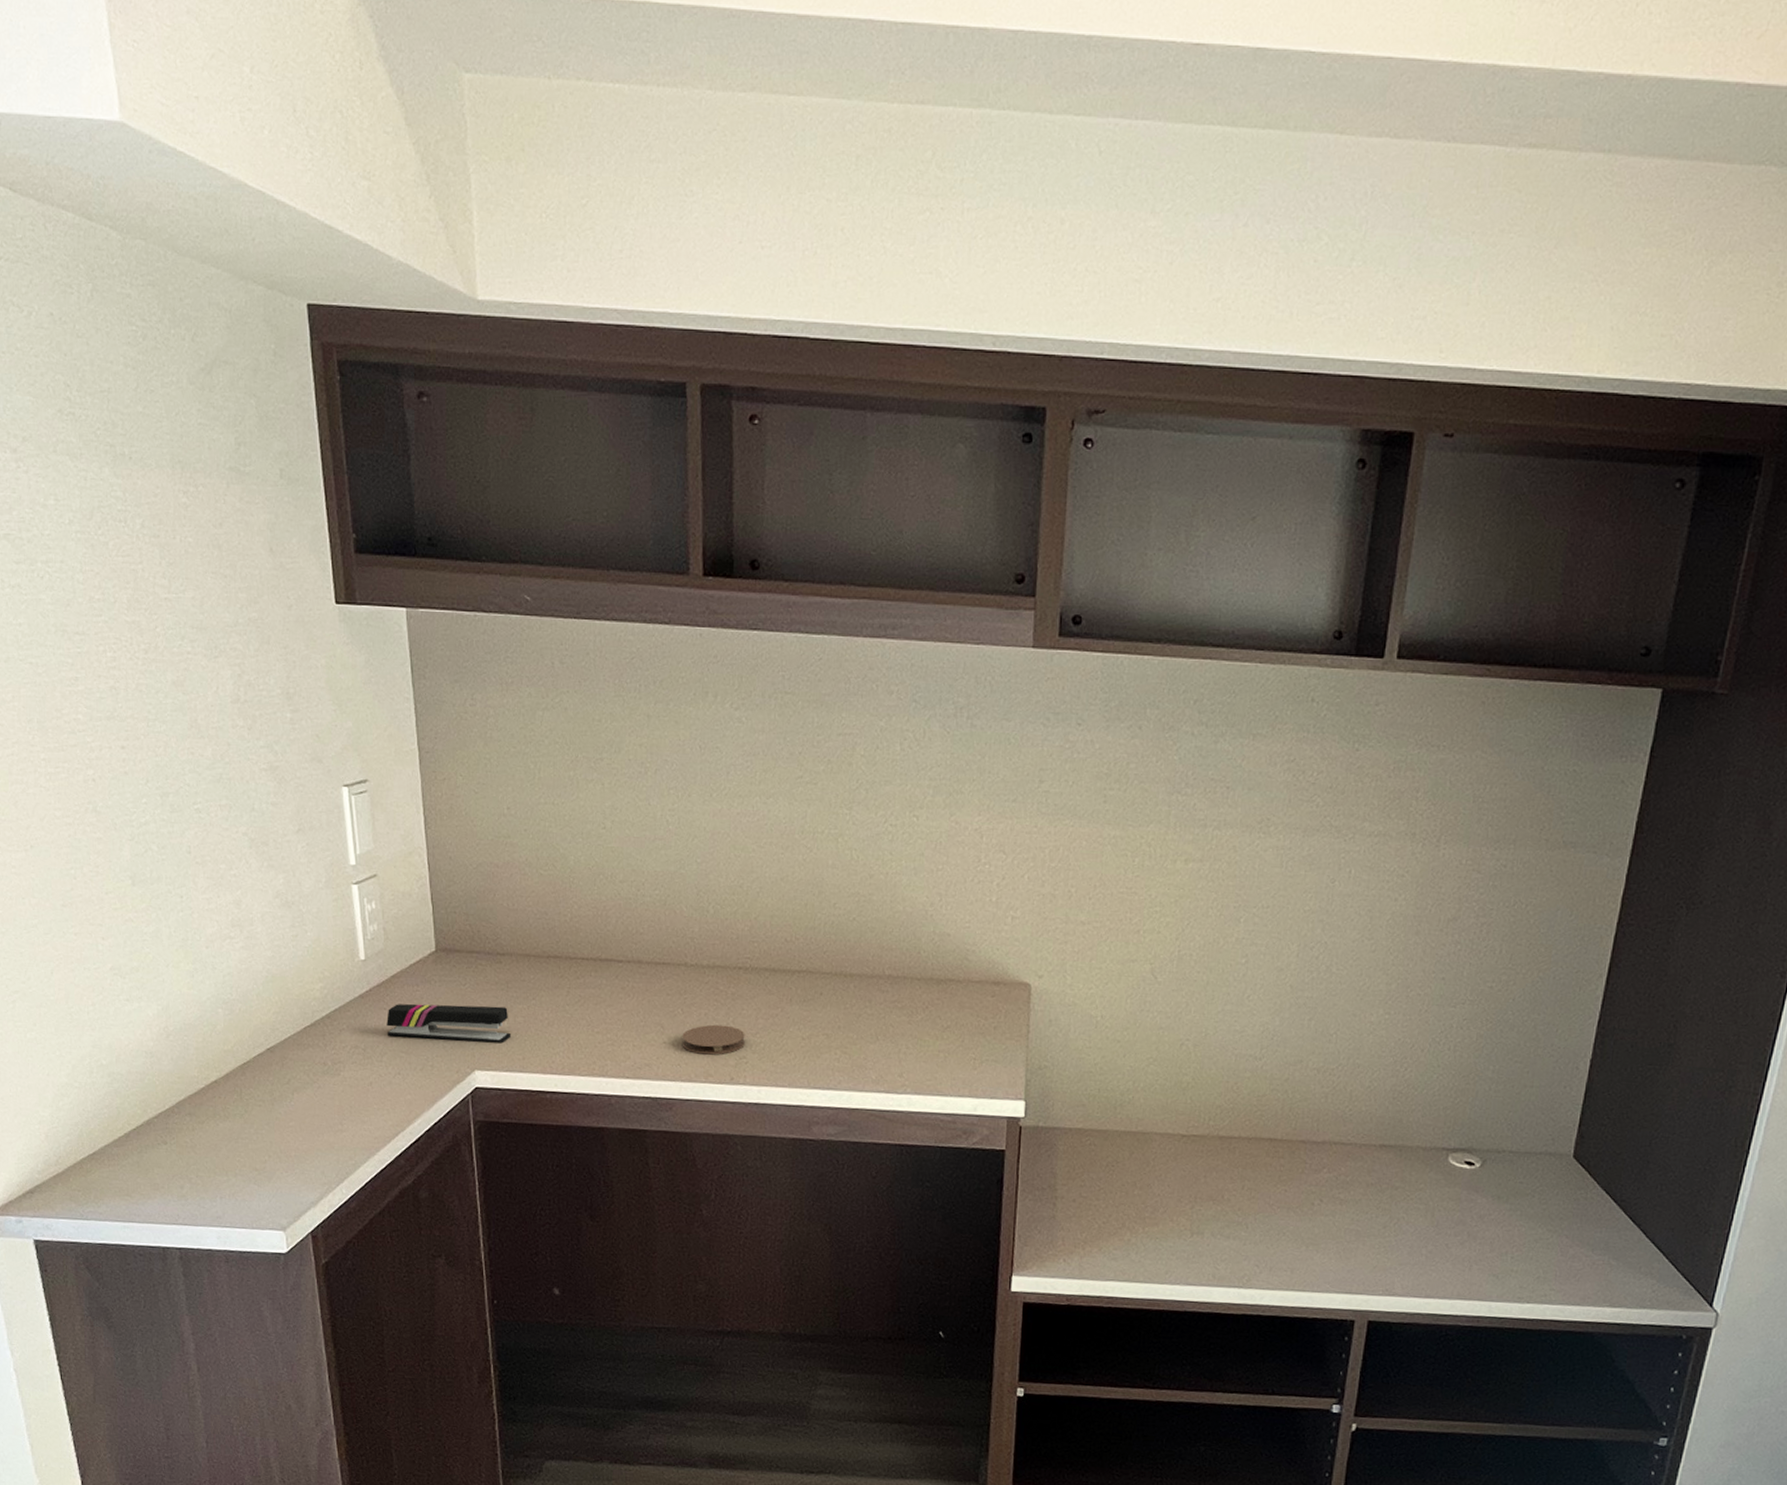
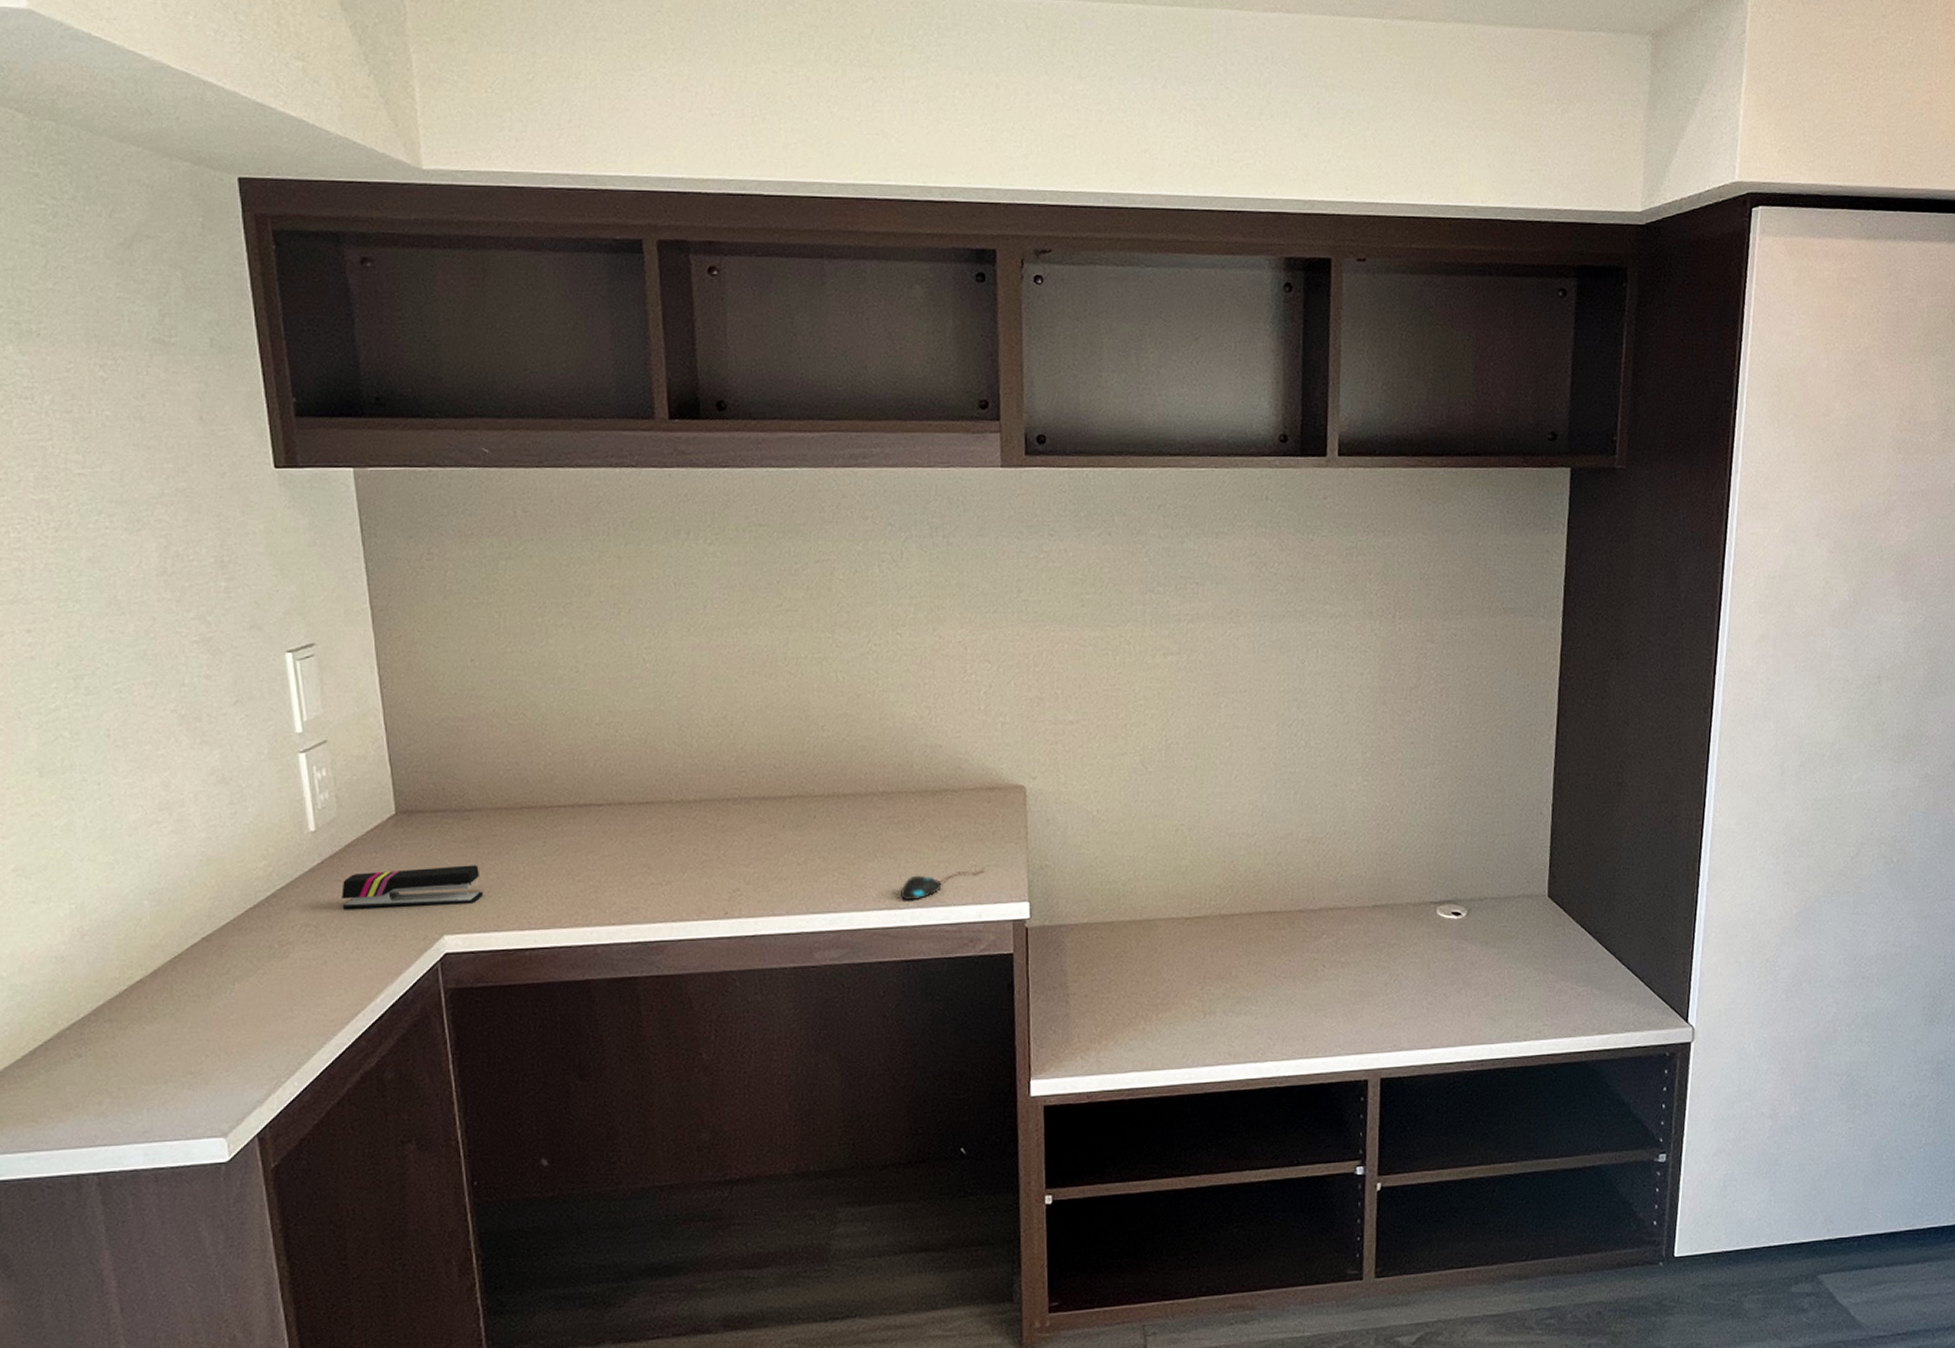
coaster: present [682,1024,745,1055] -> none [670,859,738,892]
mouse: none [898,1062,984,1087] -> present [900,868,985,901]

